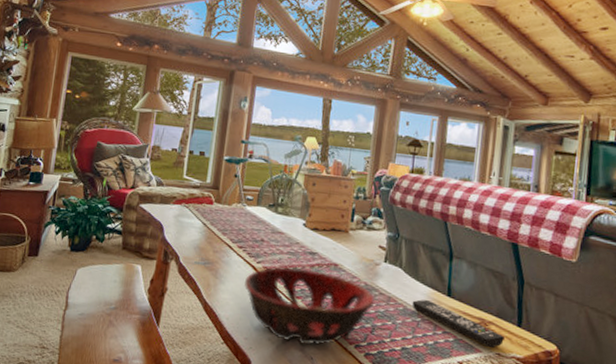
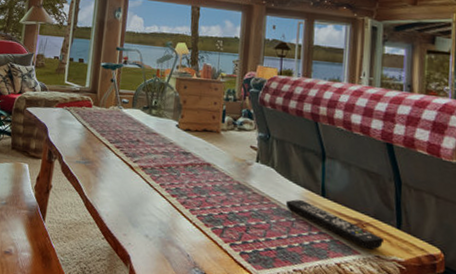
decorative bowl: present [244,267,375,345] -> none [122,166,249,243]

